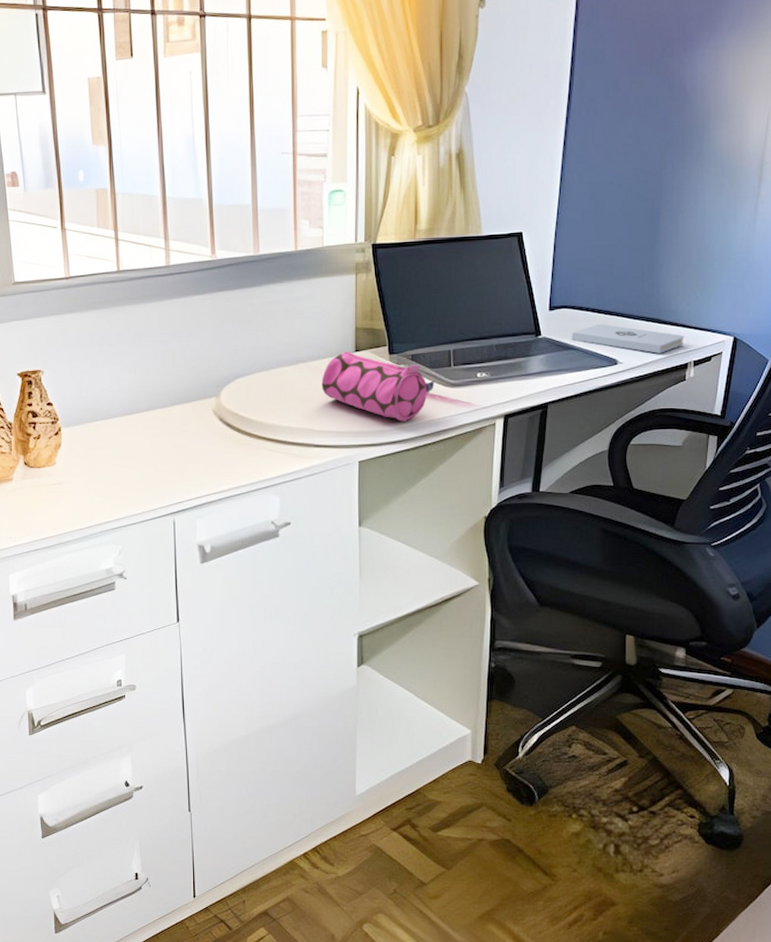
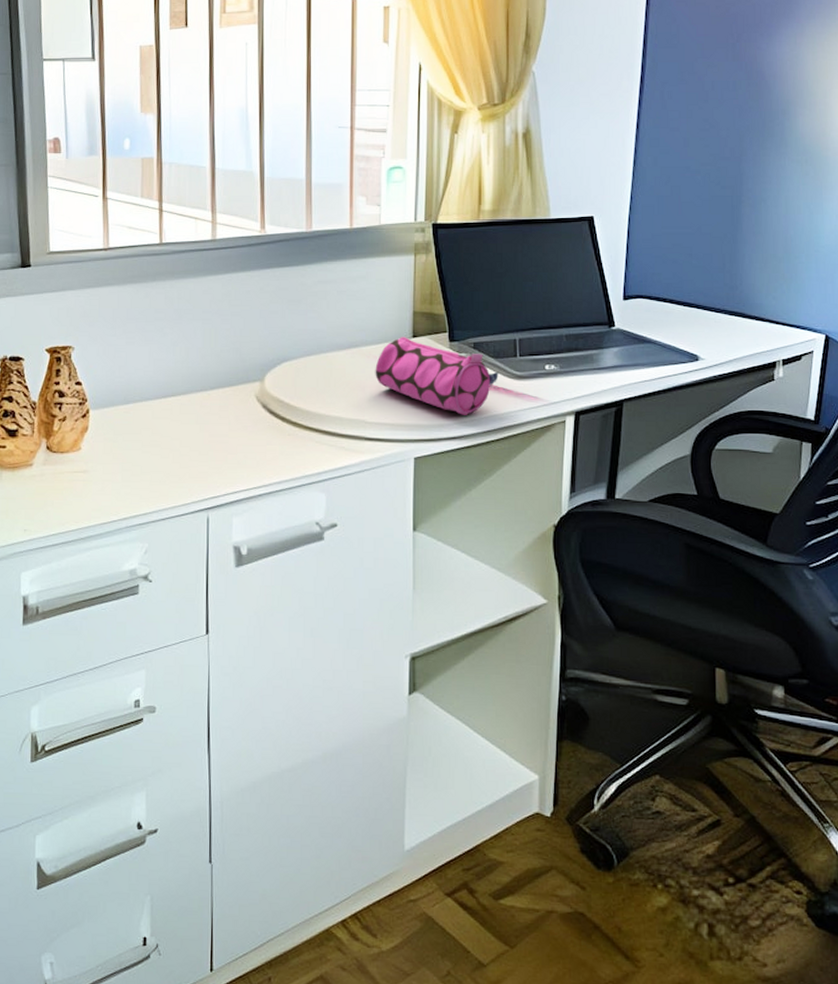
notepad: present [571,324,684,354] -> none [647,316,771,350]

